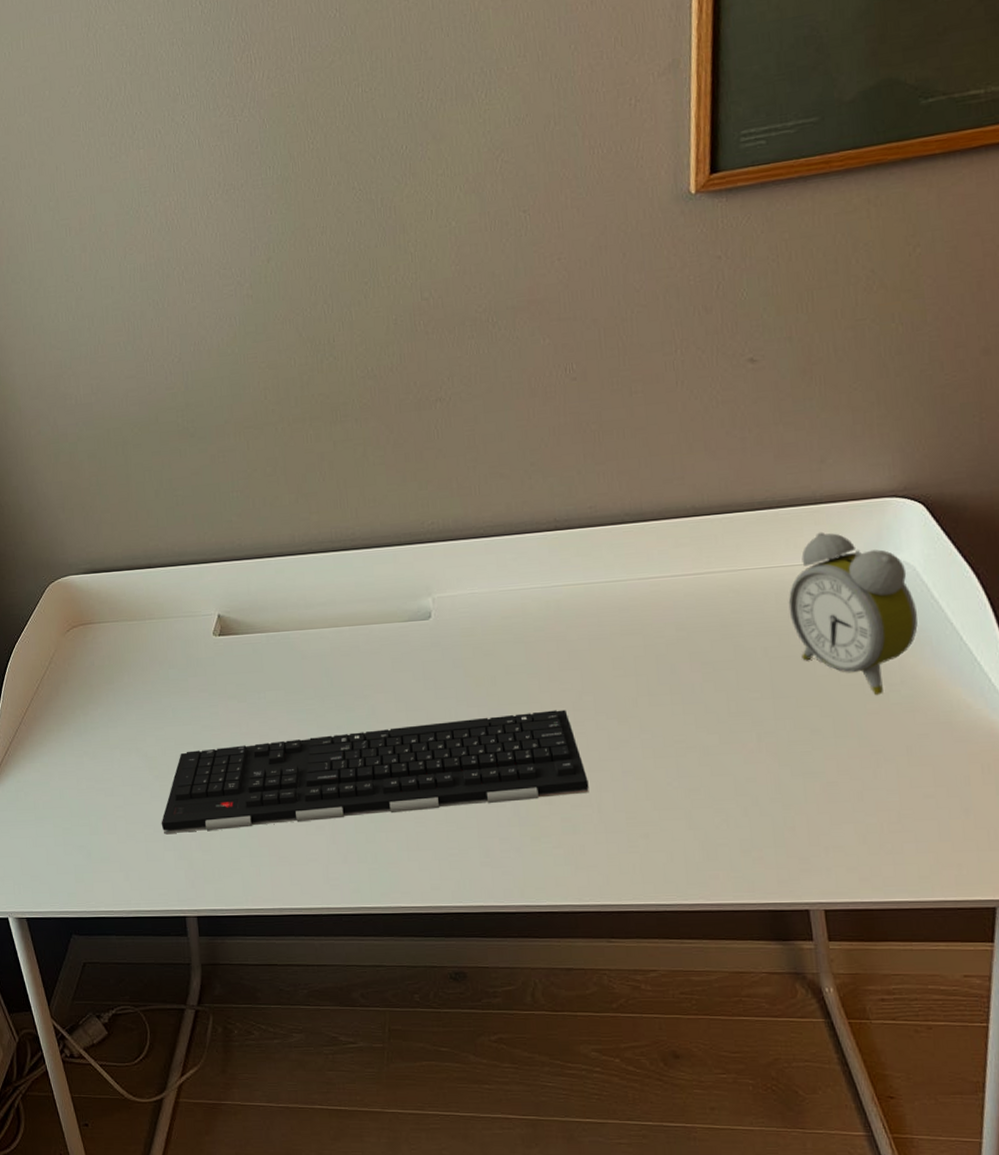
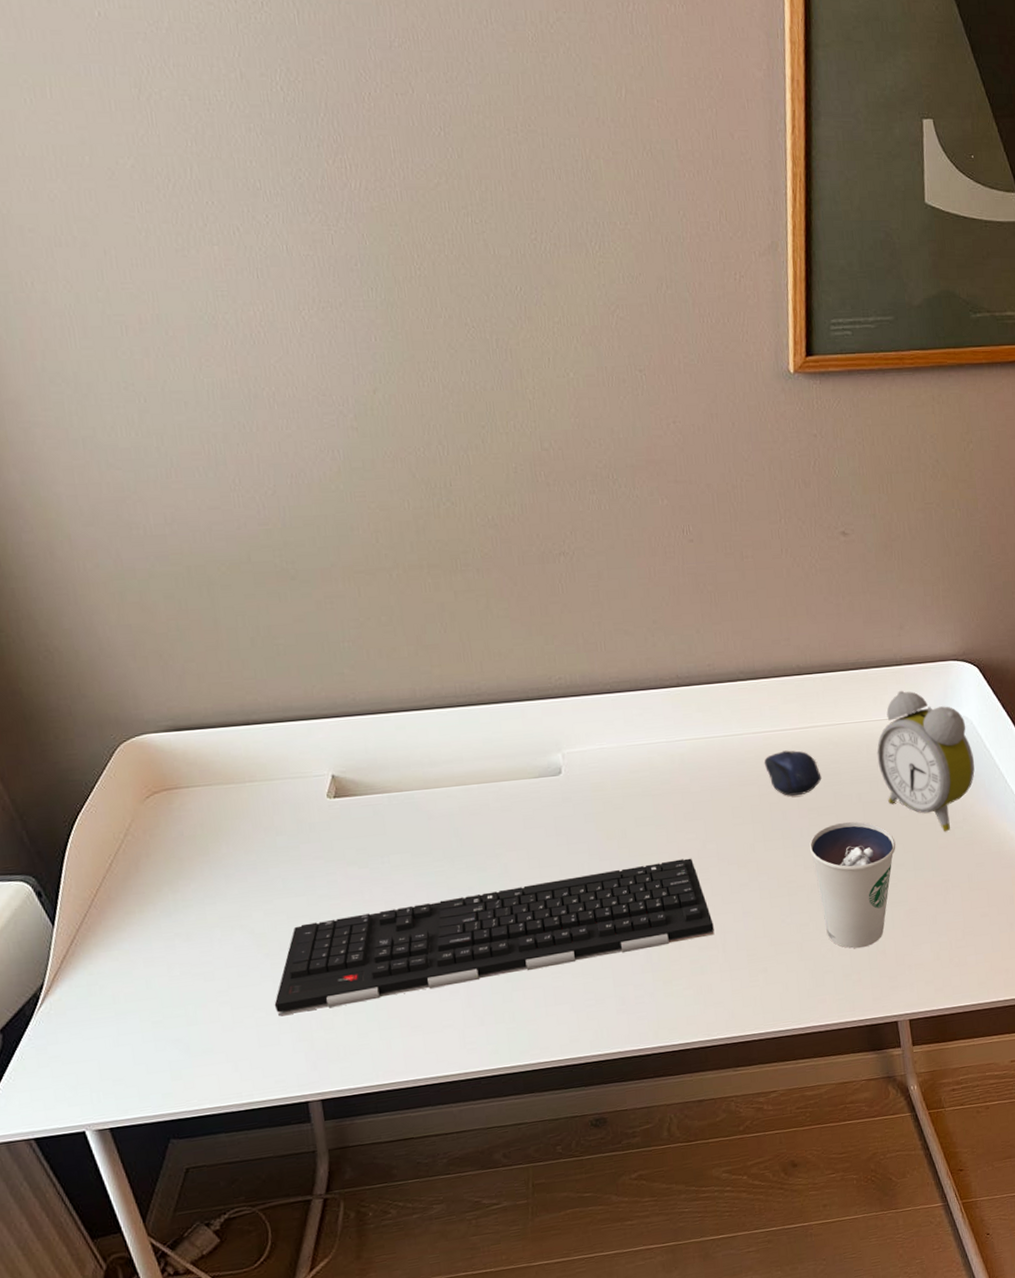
computer mouse: none [650,598,719,648] -> present [764,750,822,796]
dixie cup: none [702,679,811,822] -> present [809,821,896,949]

